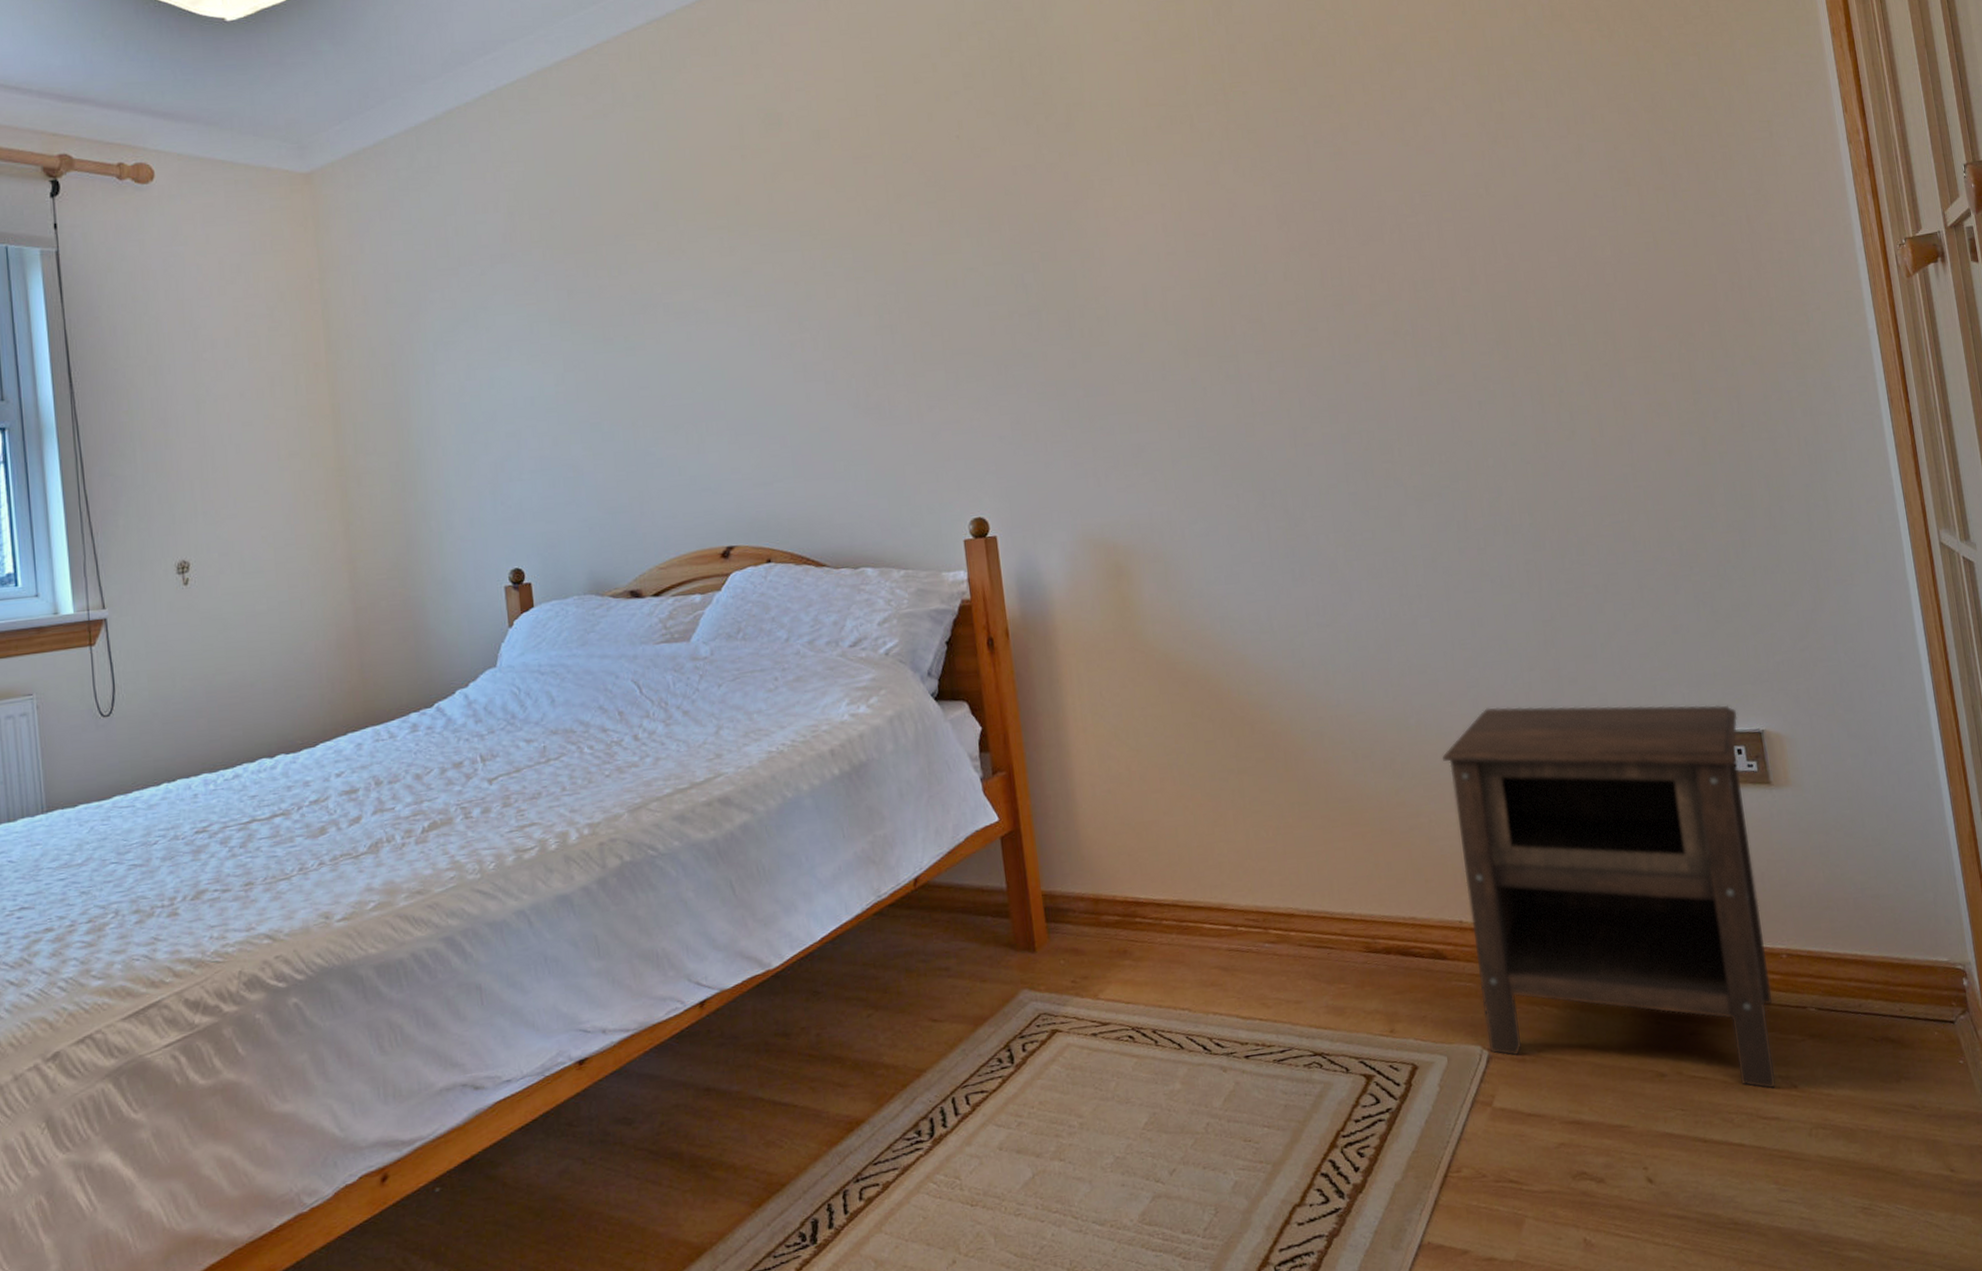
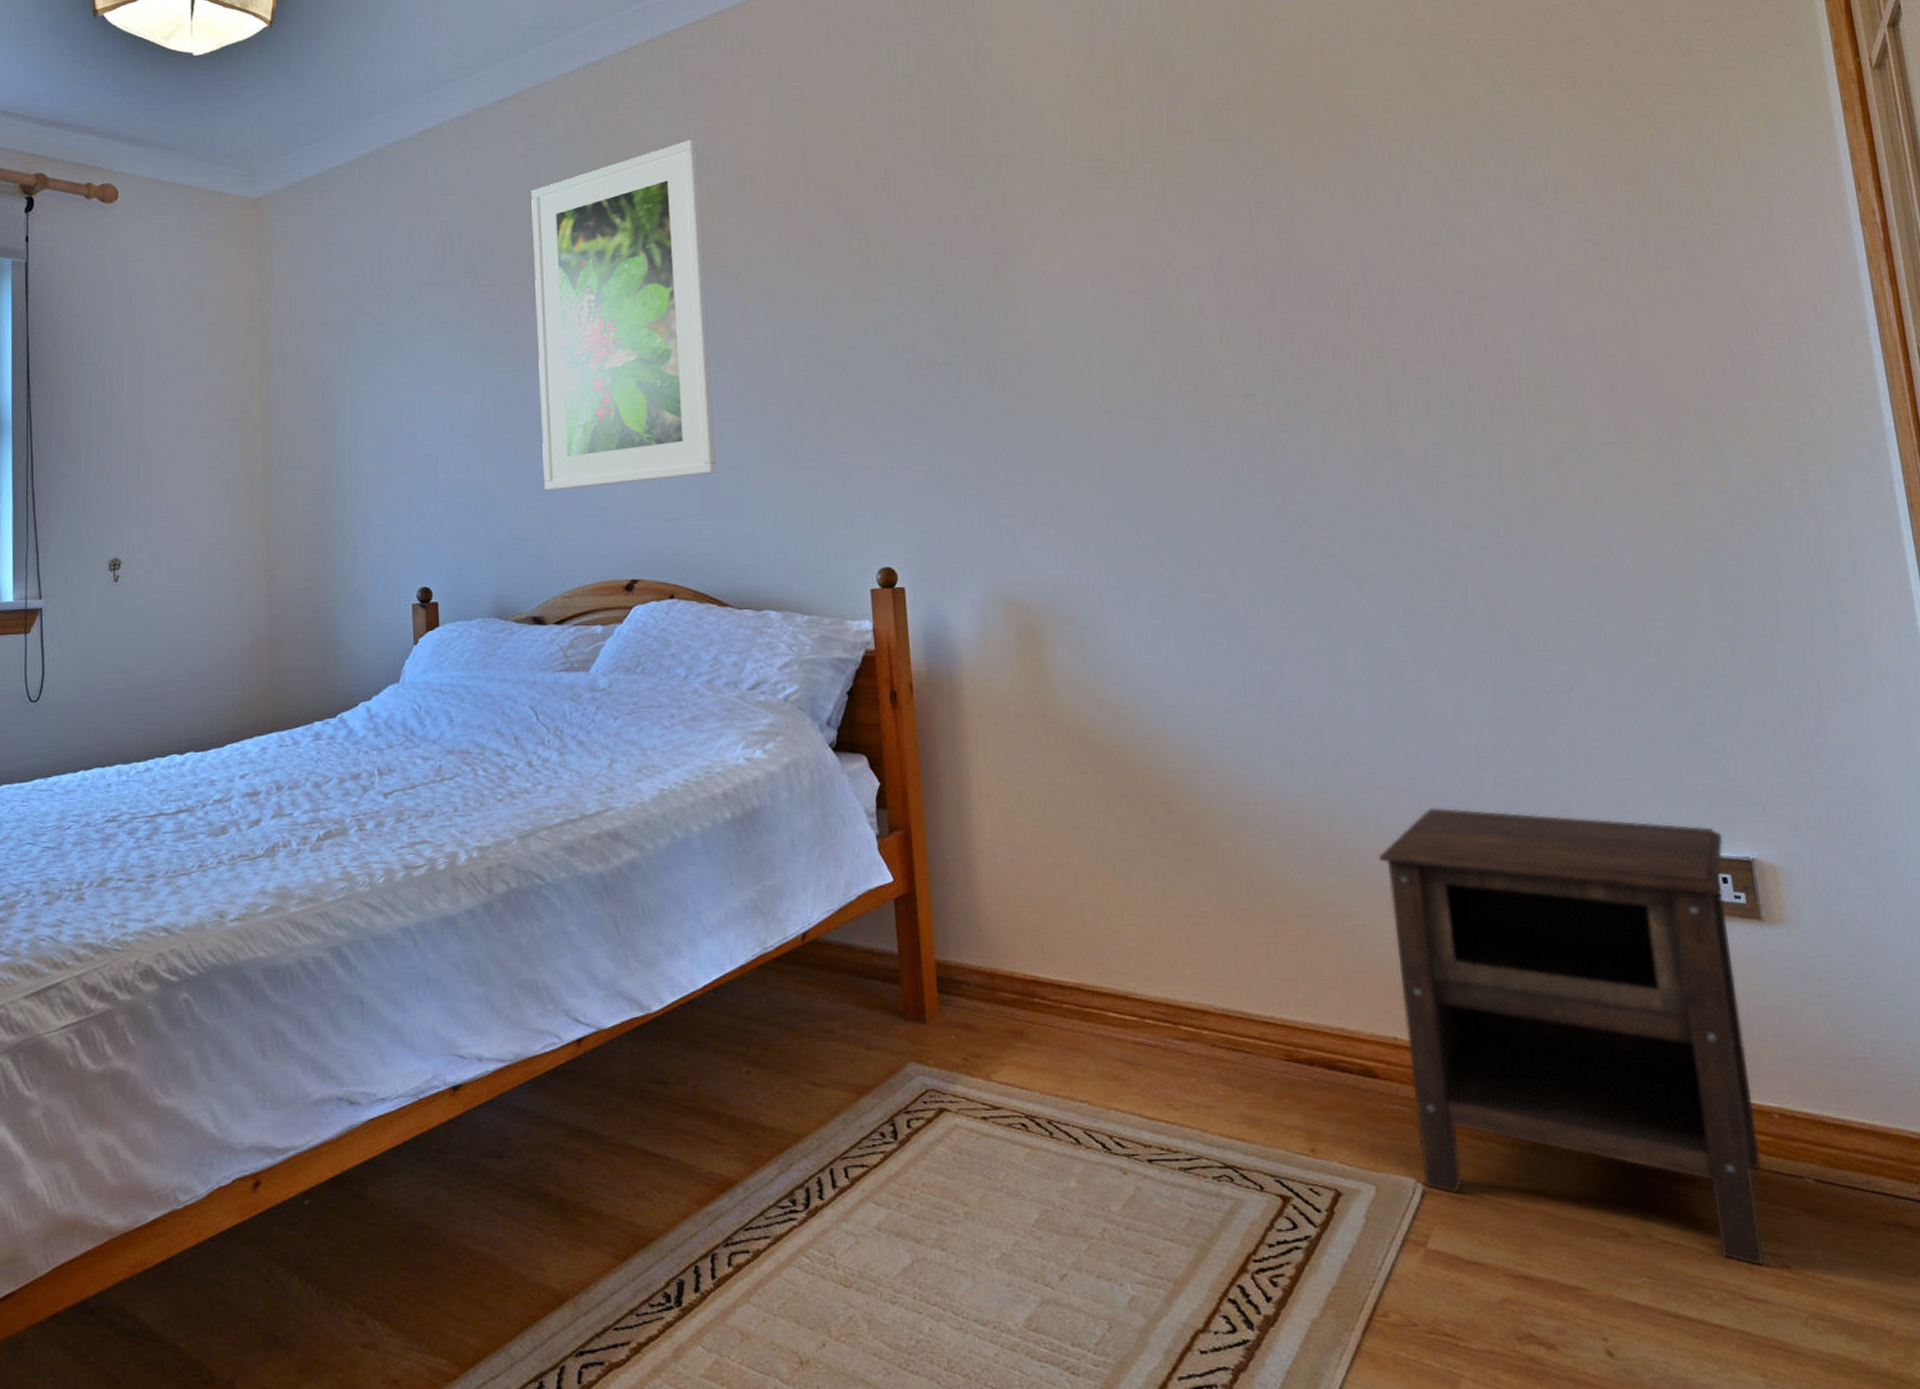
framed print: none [600,96,807,463] -> present [531,140,717,491]

